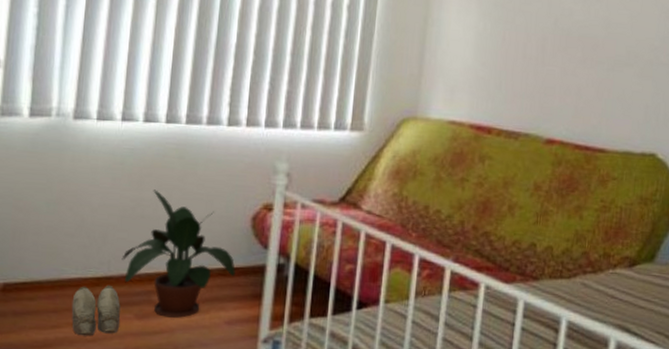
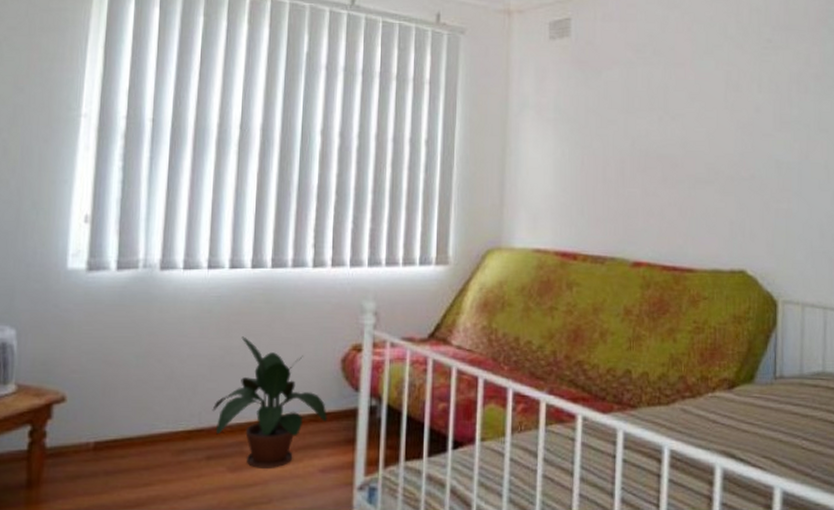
slippers: present [71,284,121,337] -> none [163,437,213,493]

